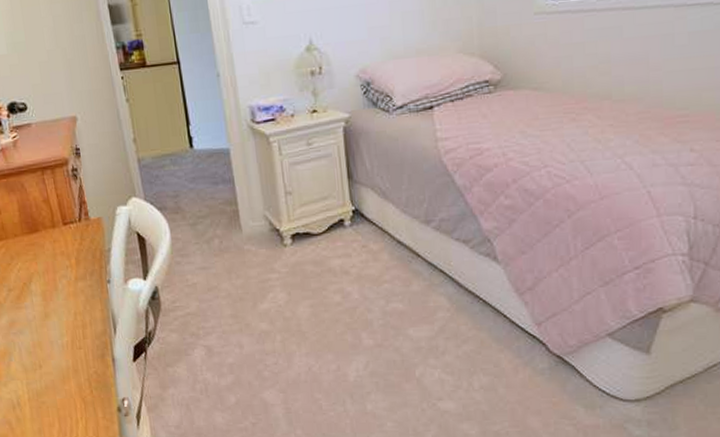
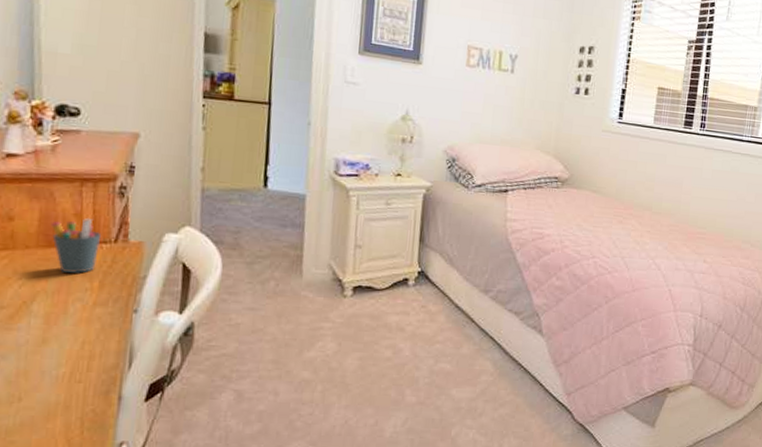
pen holder: none [28,202,70,255] -> present [50,217,102,274]

